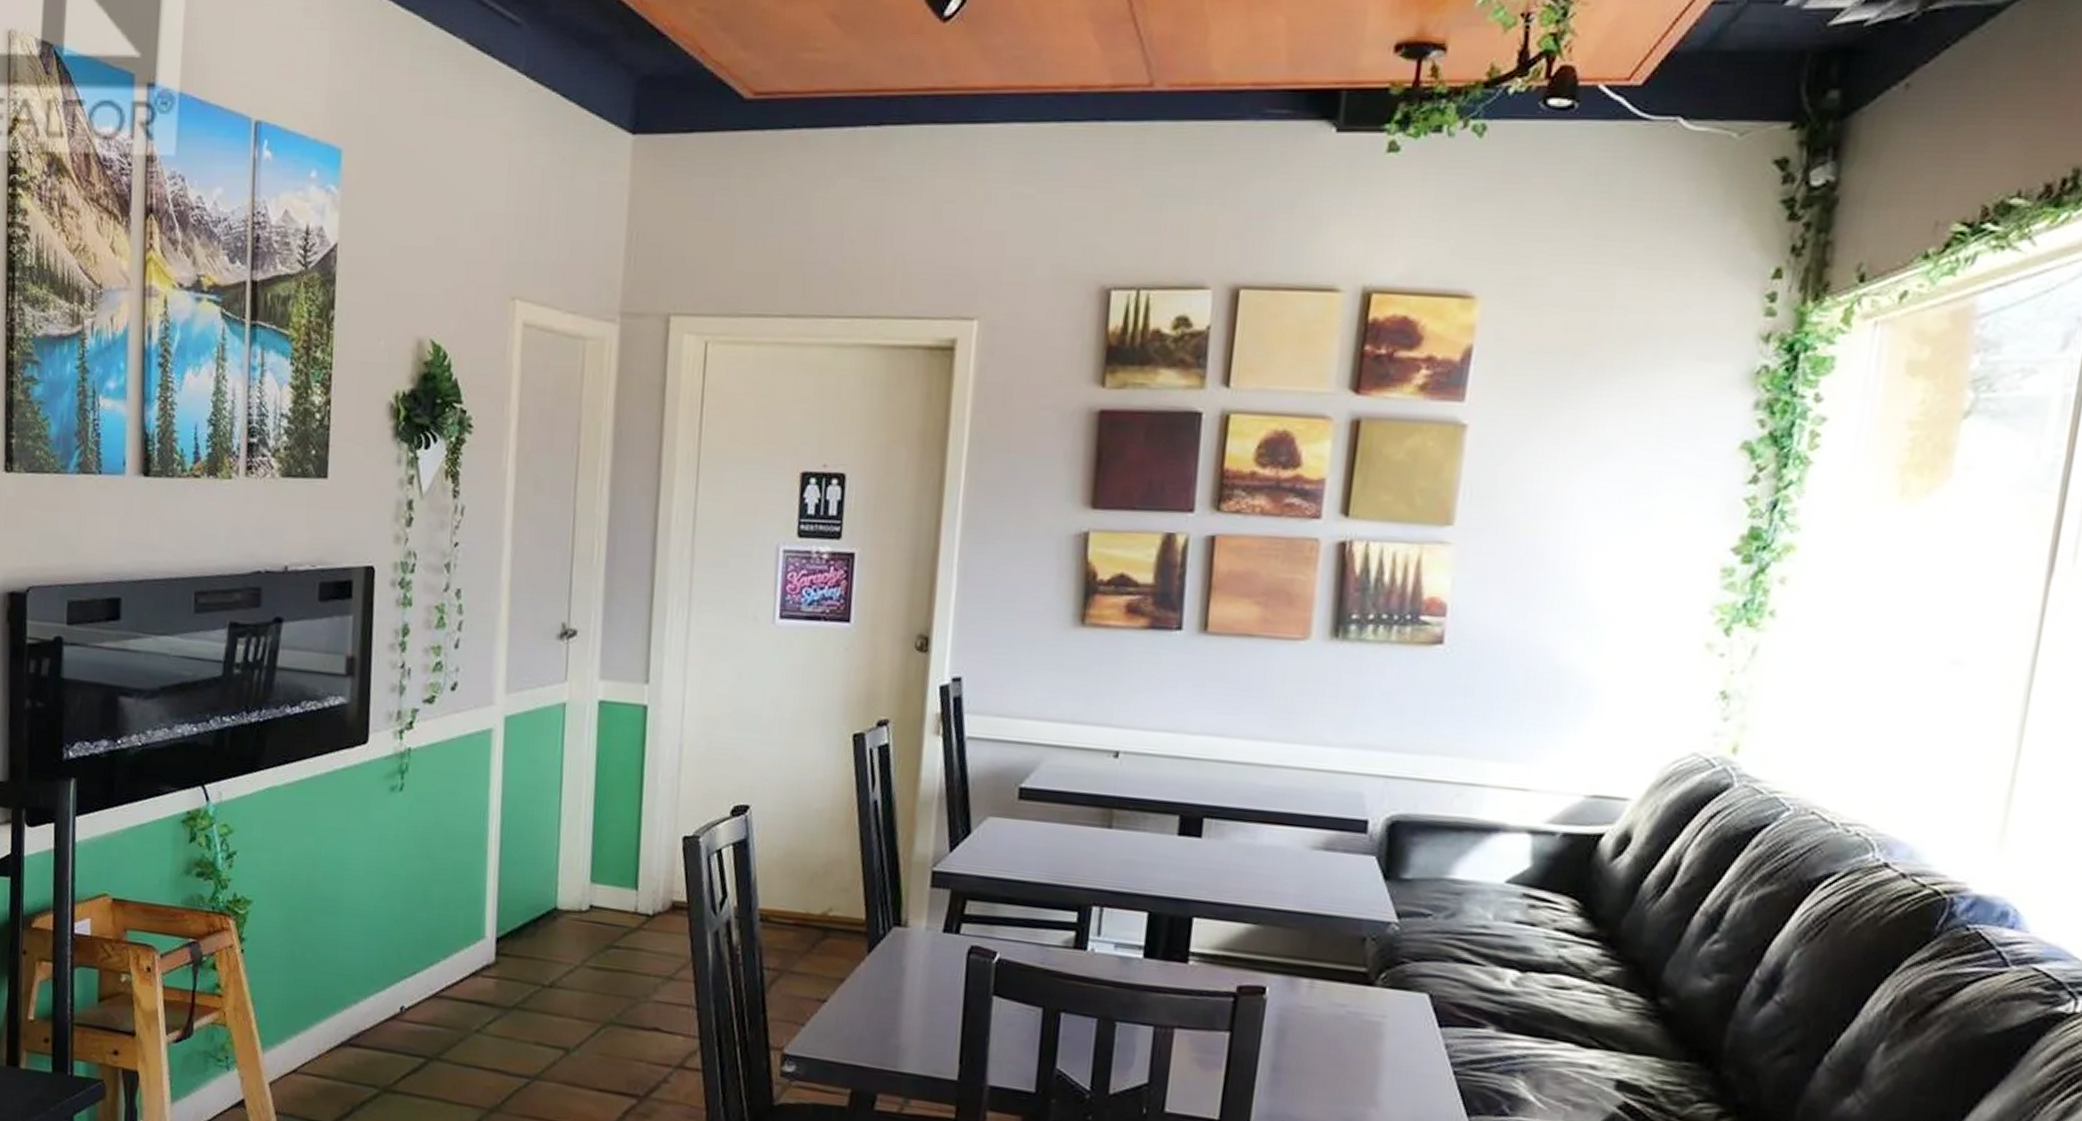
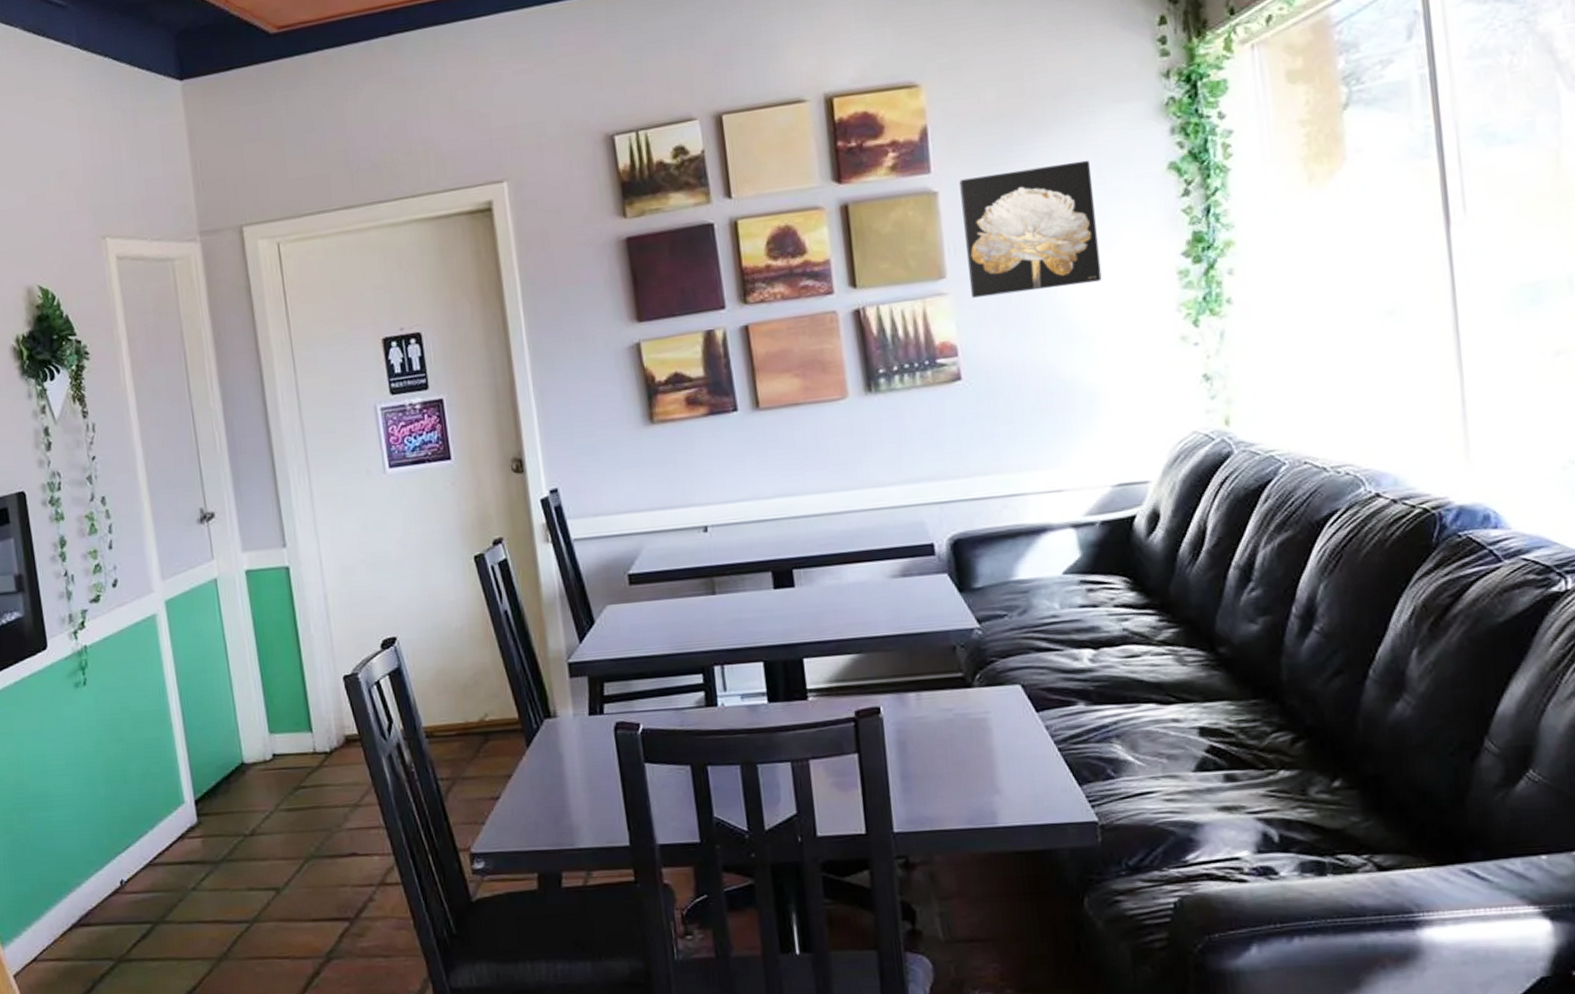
wall art: none [1477,416,1652,563] -> present [959,160,1102,298]

